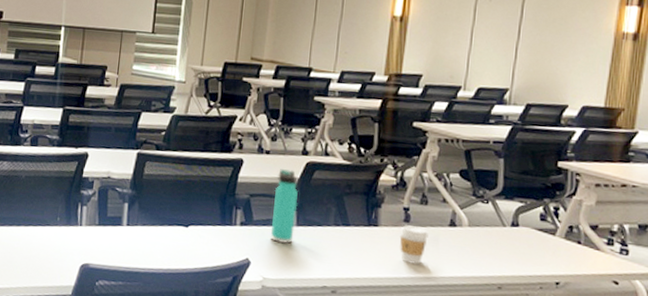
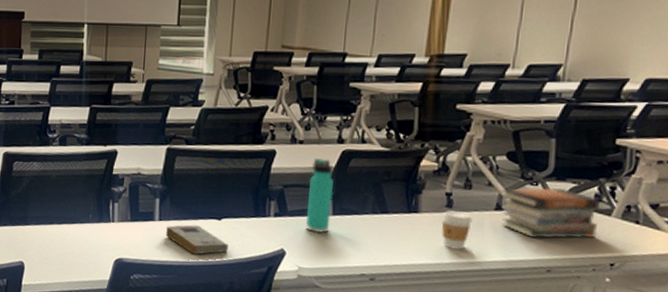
book: none [133,231,195,262] -> present [166,225,228,255]
book stack: none [454,205,547,257] -> present [500,188,602,238]

